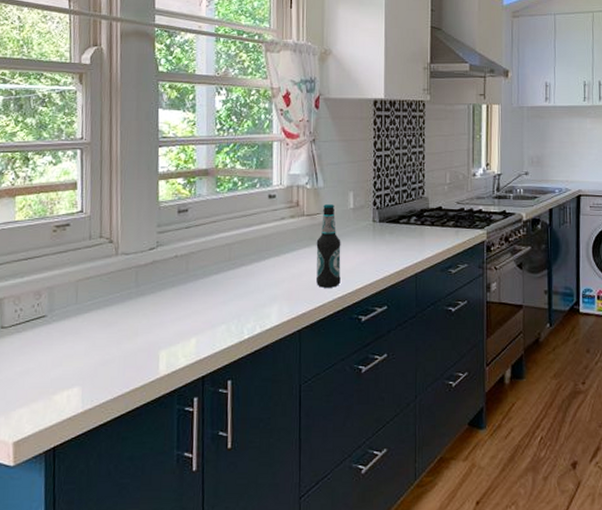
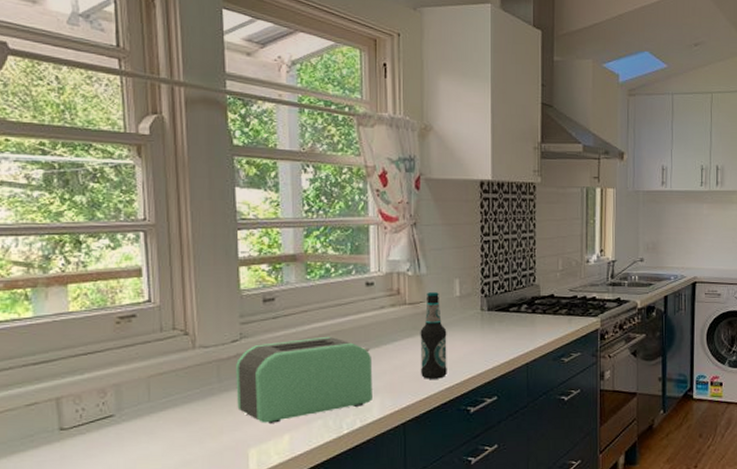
toaster: none [151,245,273,327] -> present [236,336,373,423]

